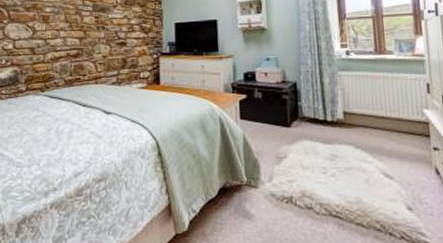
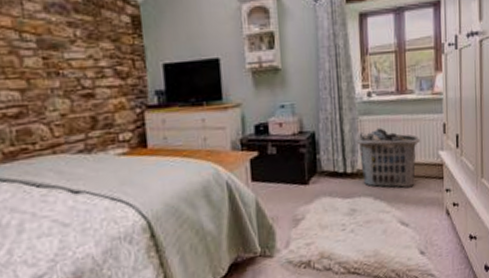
clothes hamper: none [334,83,402,142] -> present [355,128,420,188]

